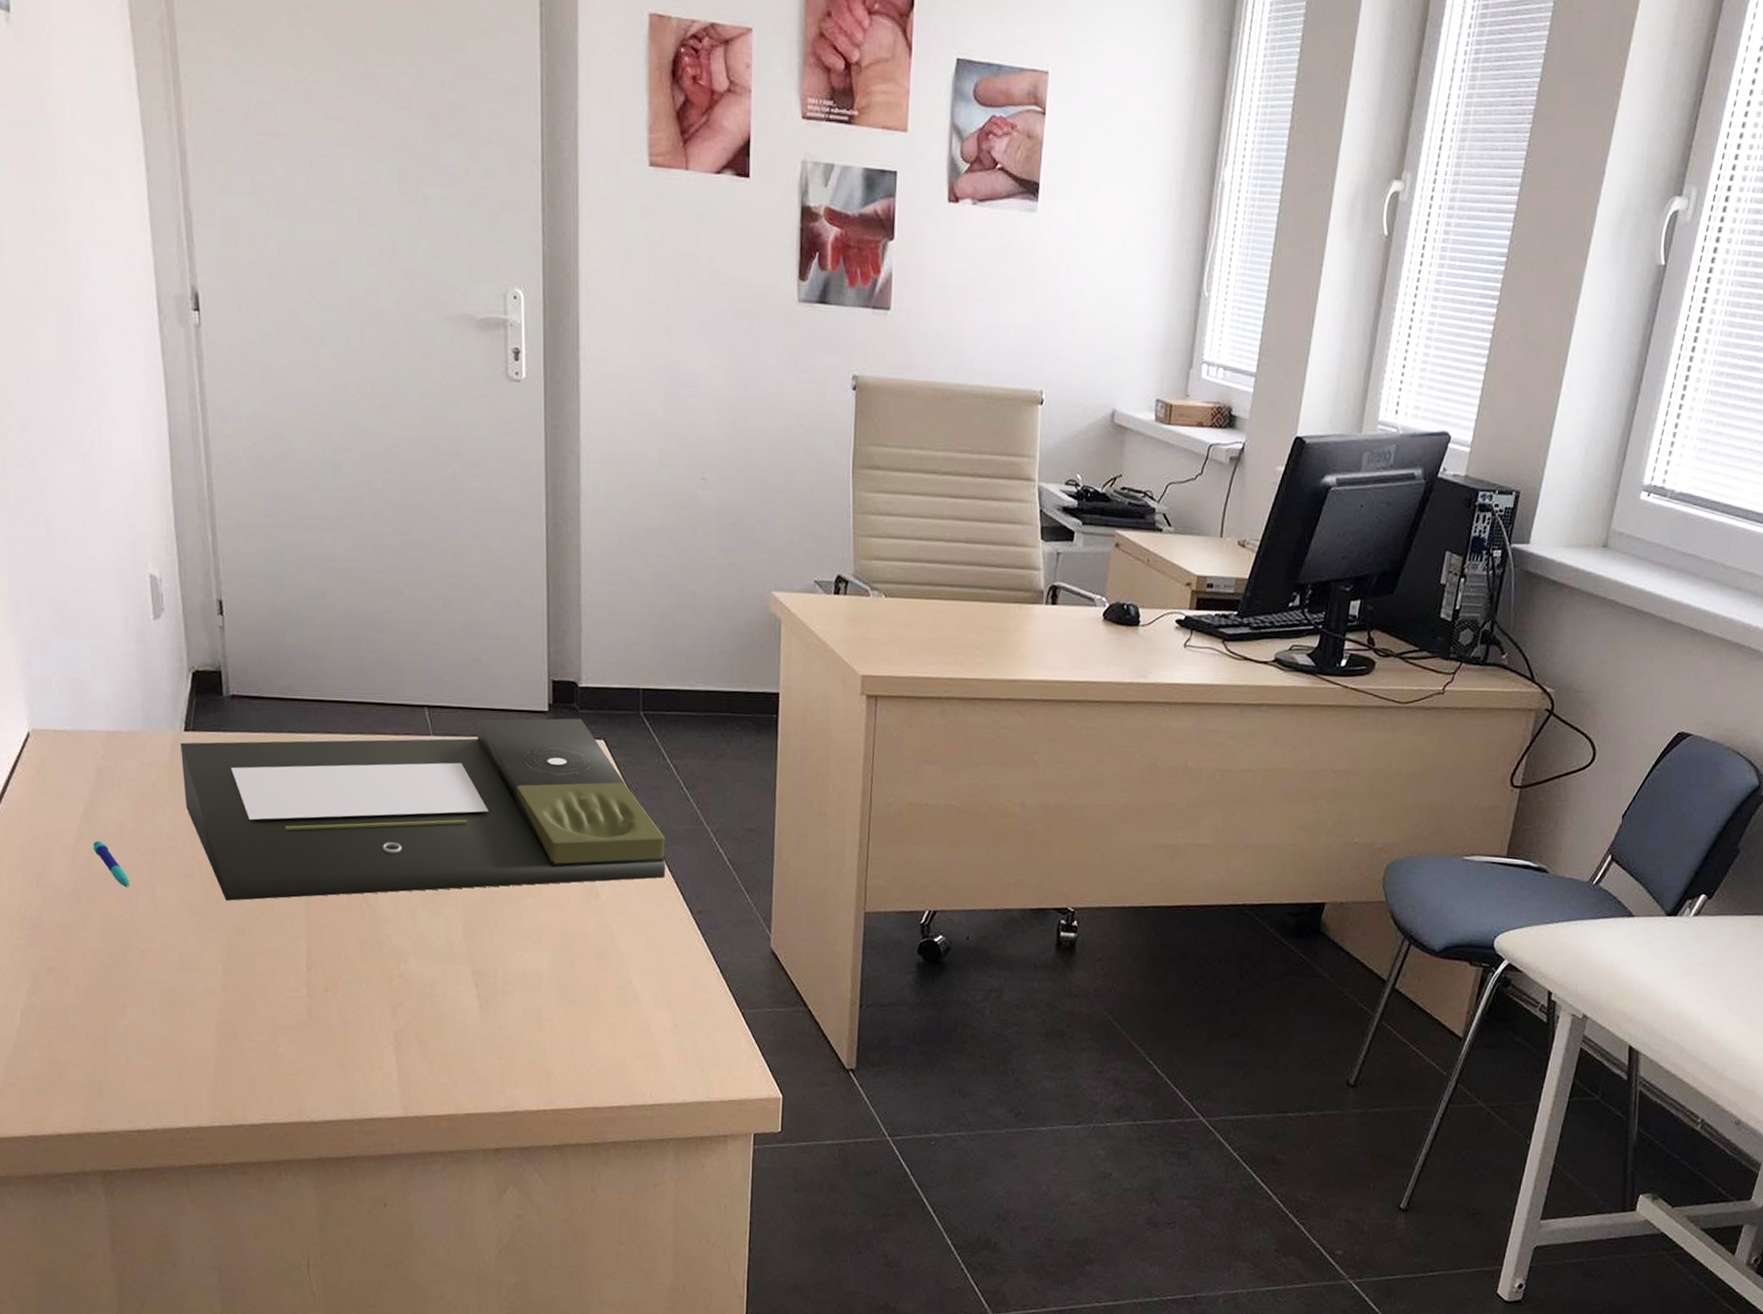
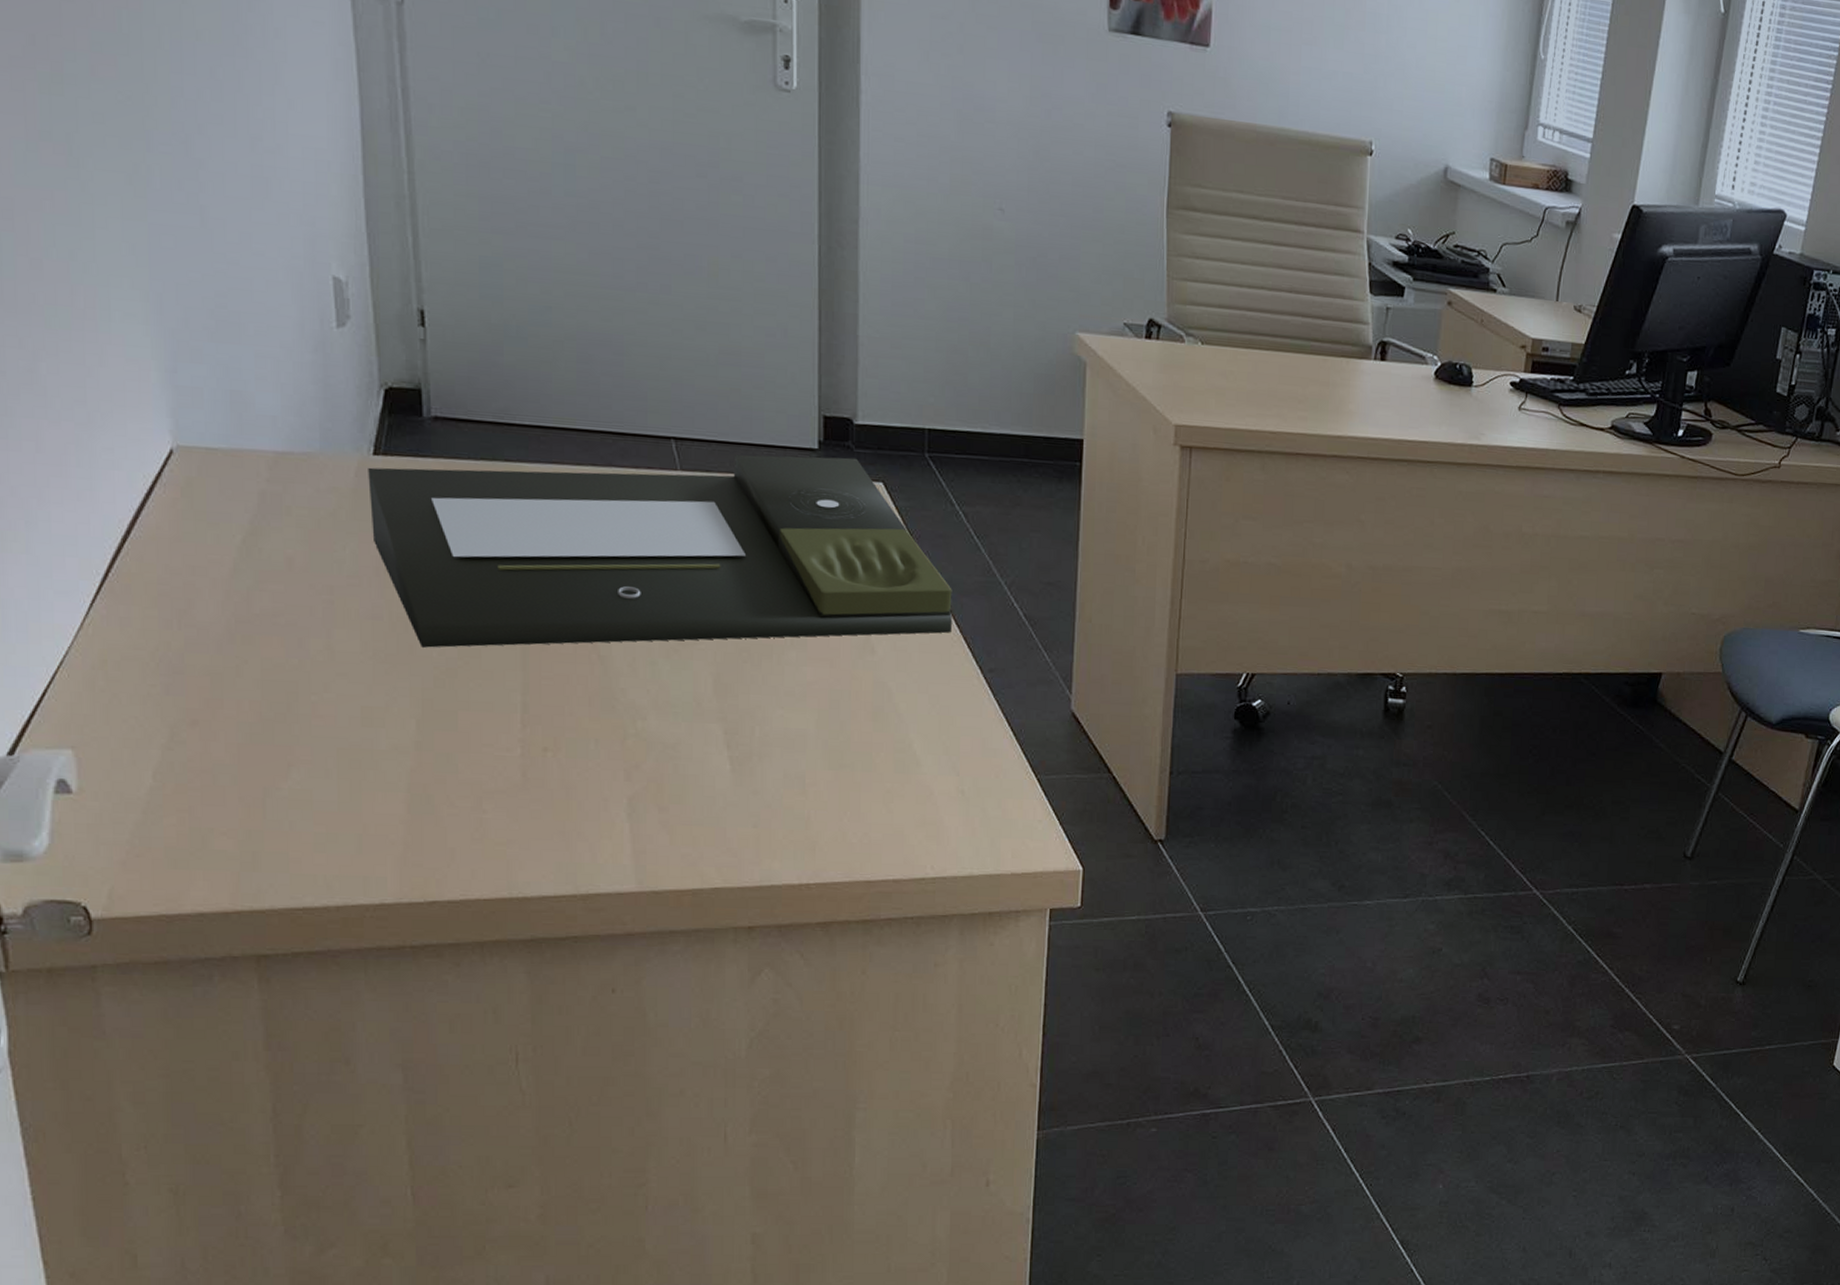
pen: present [93,841,130,888] -> none [252,576,299,631]

